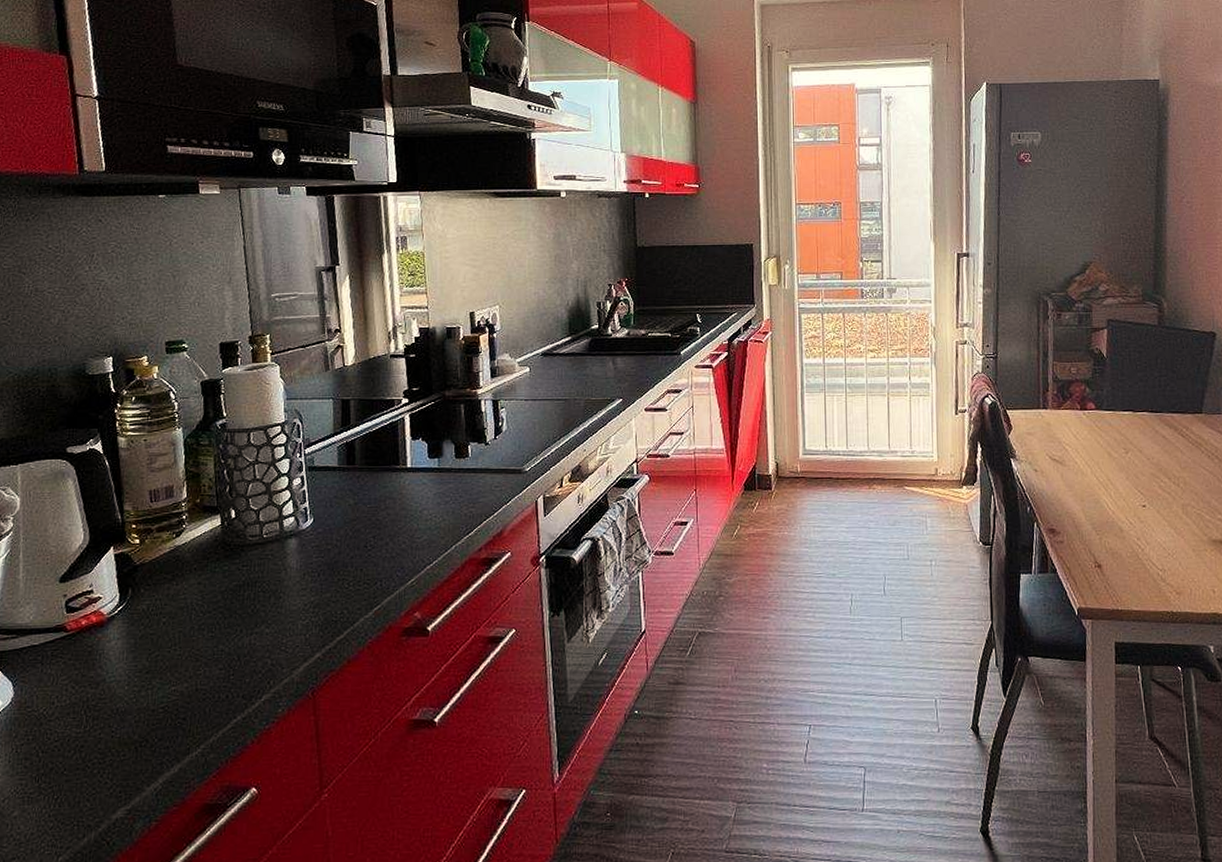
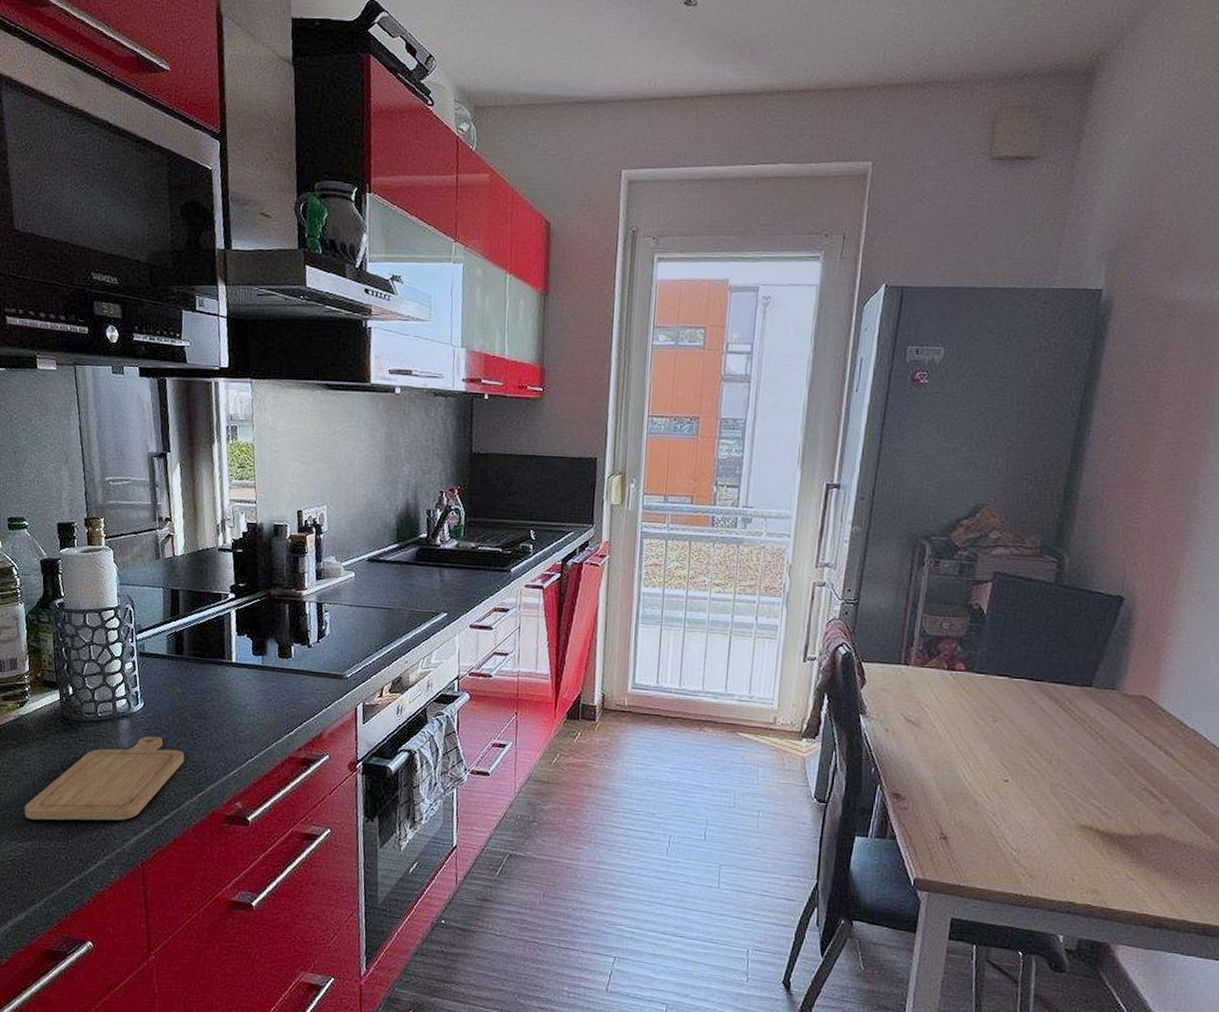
chopping board: none [179,552,359,658] -> present [24,736,185,821]

